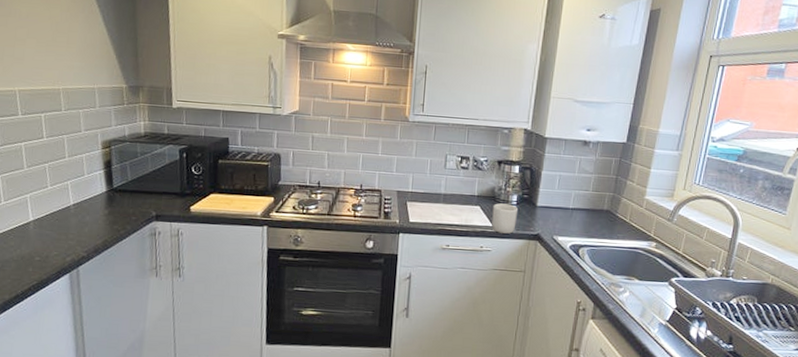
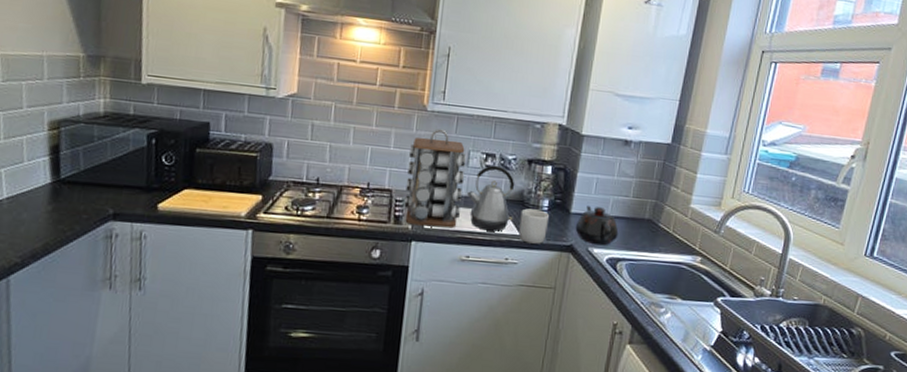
spice rack: none [392,136,444,222] -> present [404,129,467,228]
kettle: none [445,166,487,224] -> present [466,165,515,232]
teapot: none [541,199,580,234] -> present [575,206,619,246]

